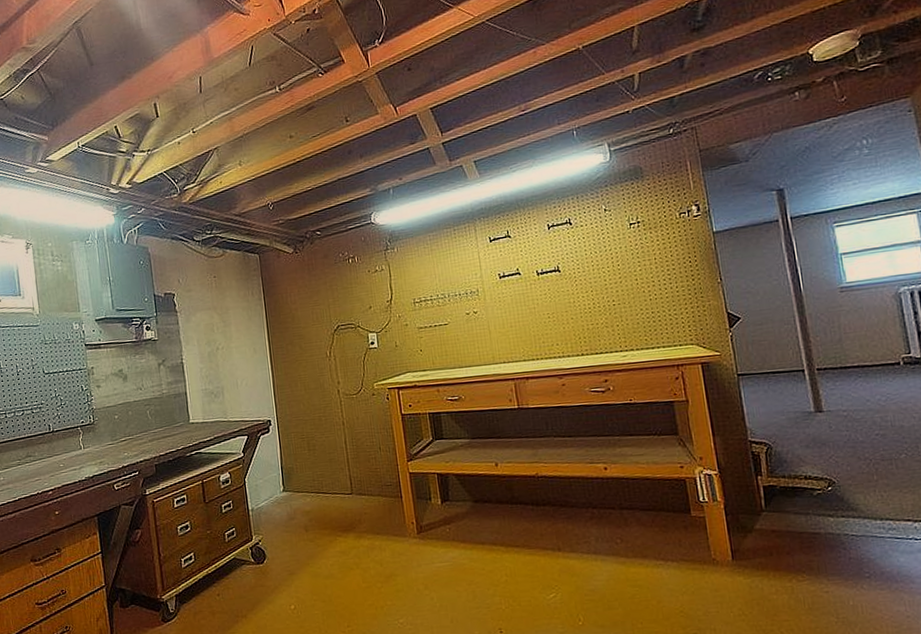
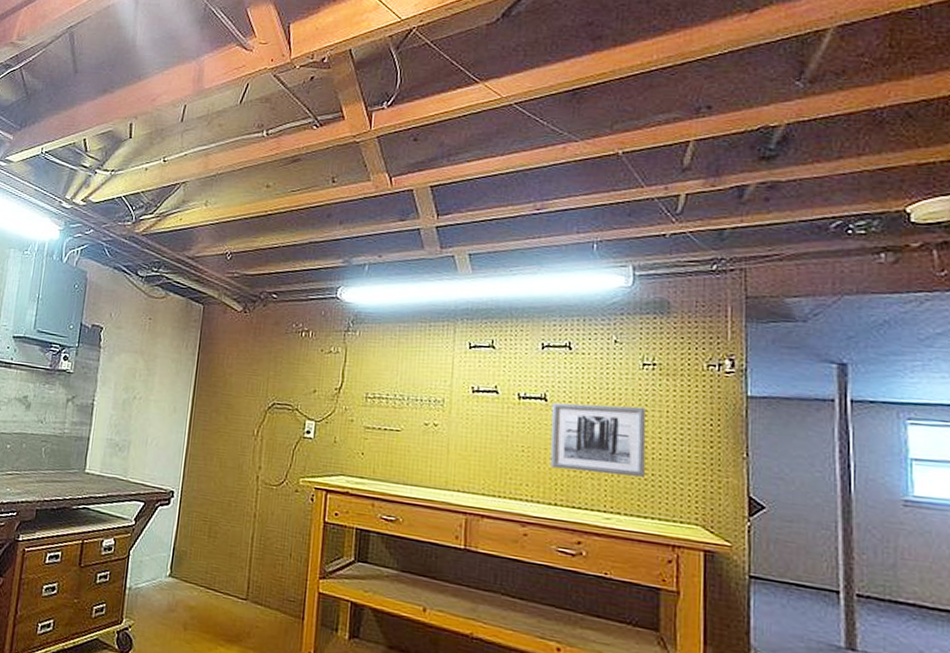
wall art: none [564,259,646,326] -> present [550,402,646,477]

